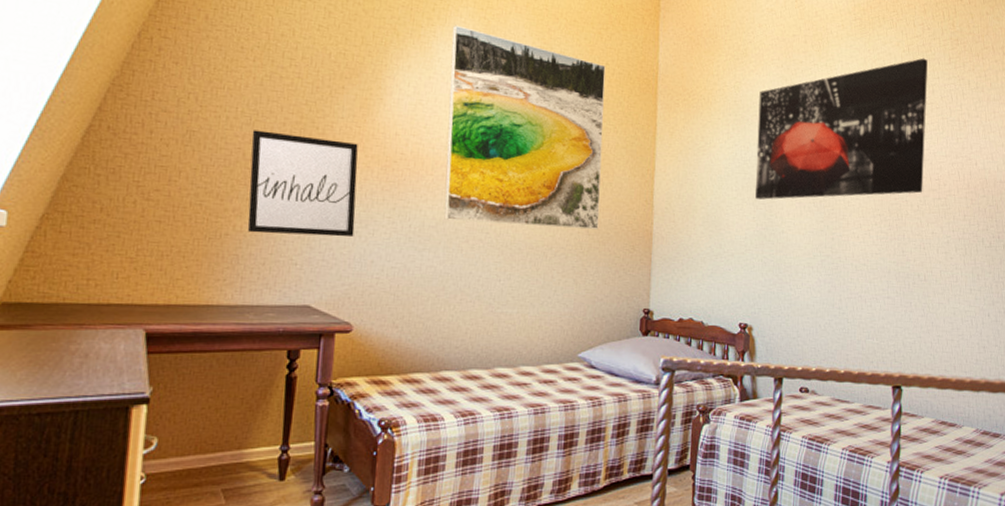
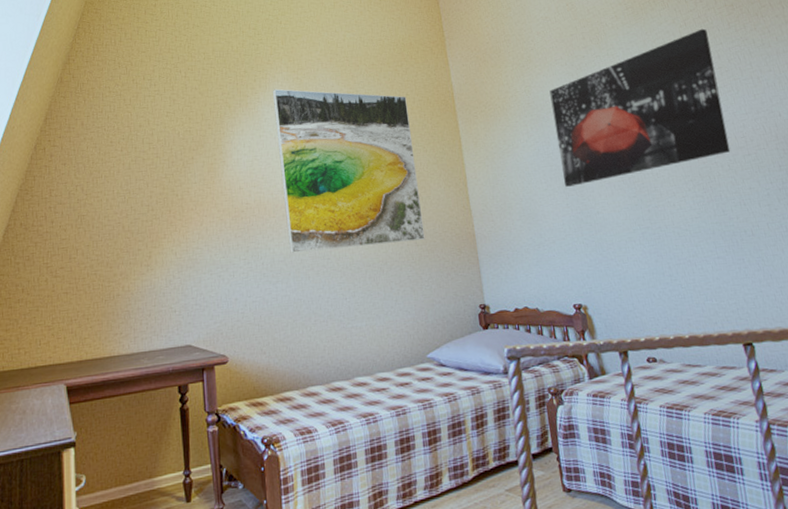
wall art: present [247,130,358,237] -> none [127,202,218,291]

